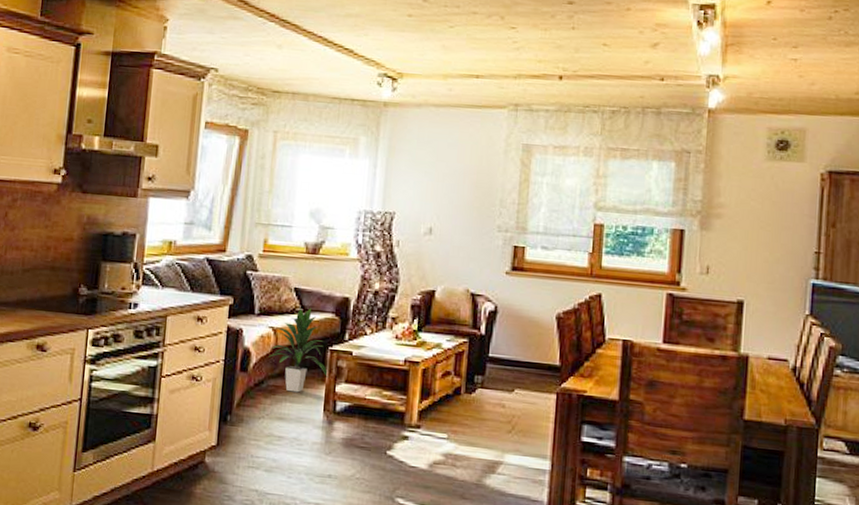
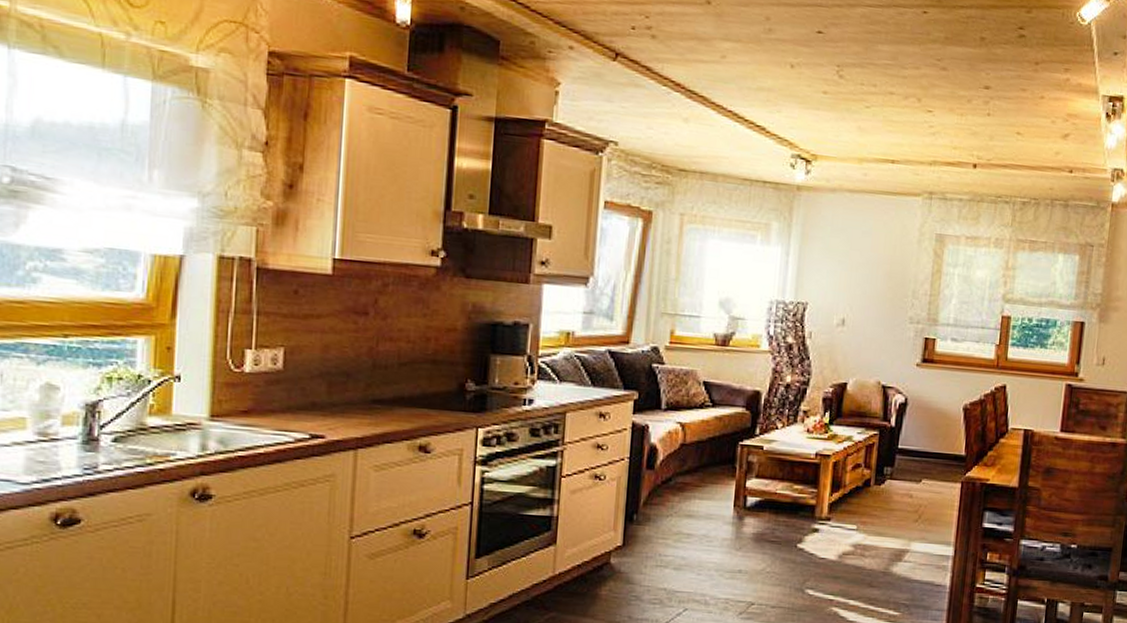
indoor plant: present [268,307,329,393] -> none [676,402,739,489]

